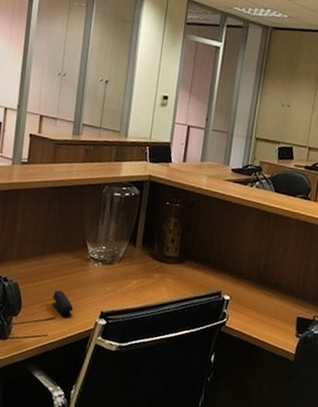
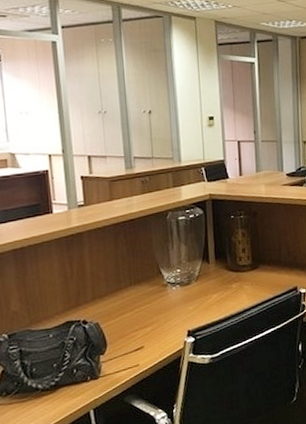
stapler: present [52,290,73,317] -> none [137,320,161,344]

